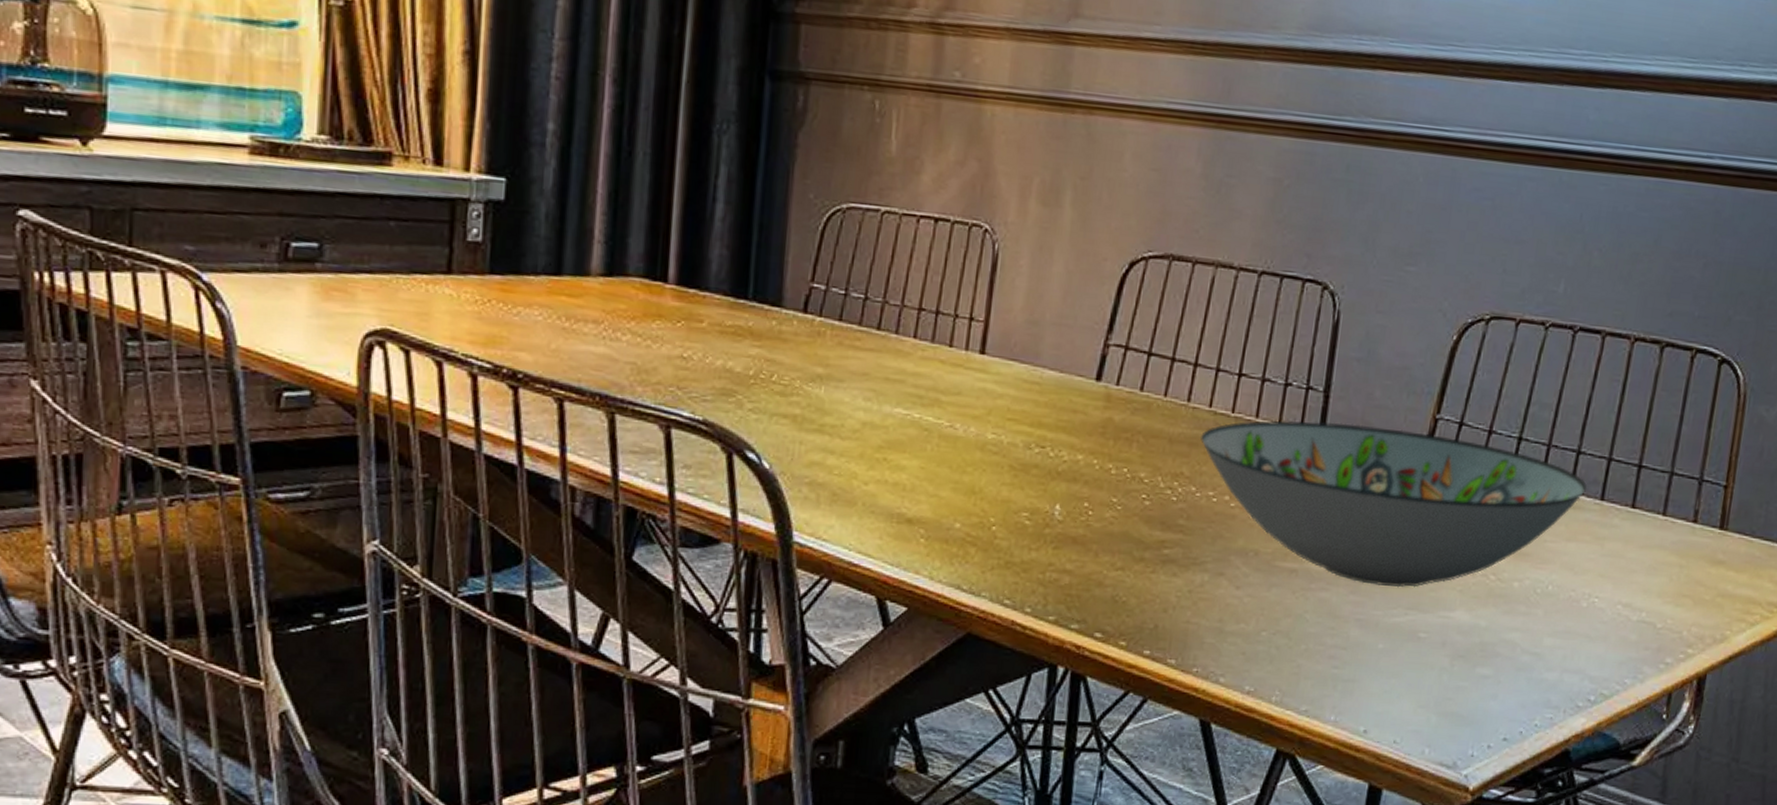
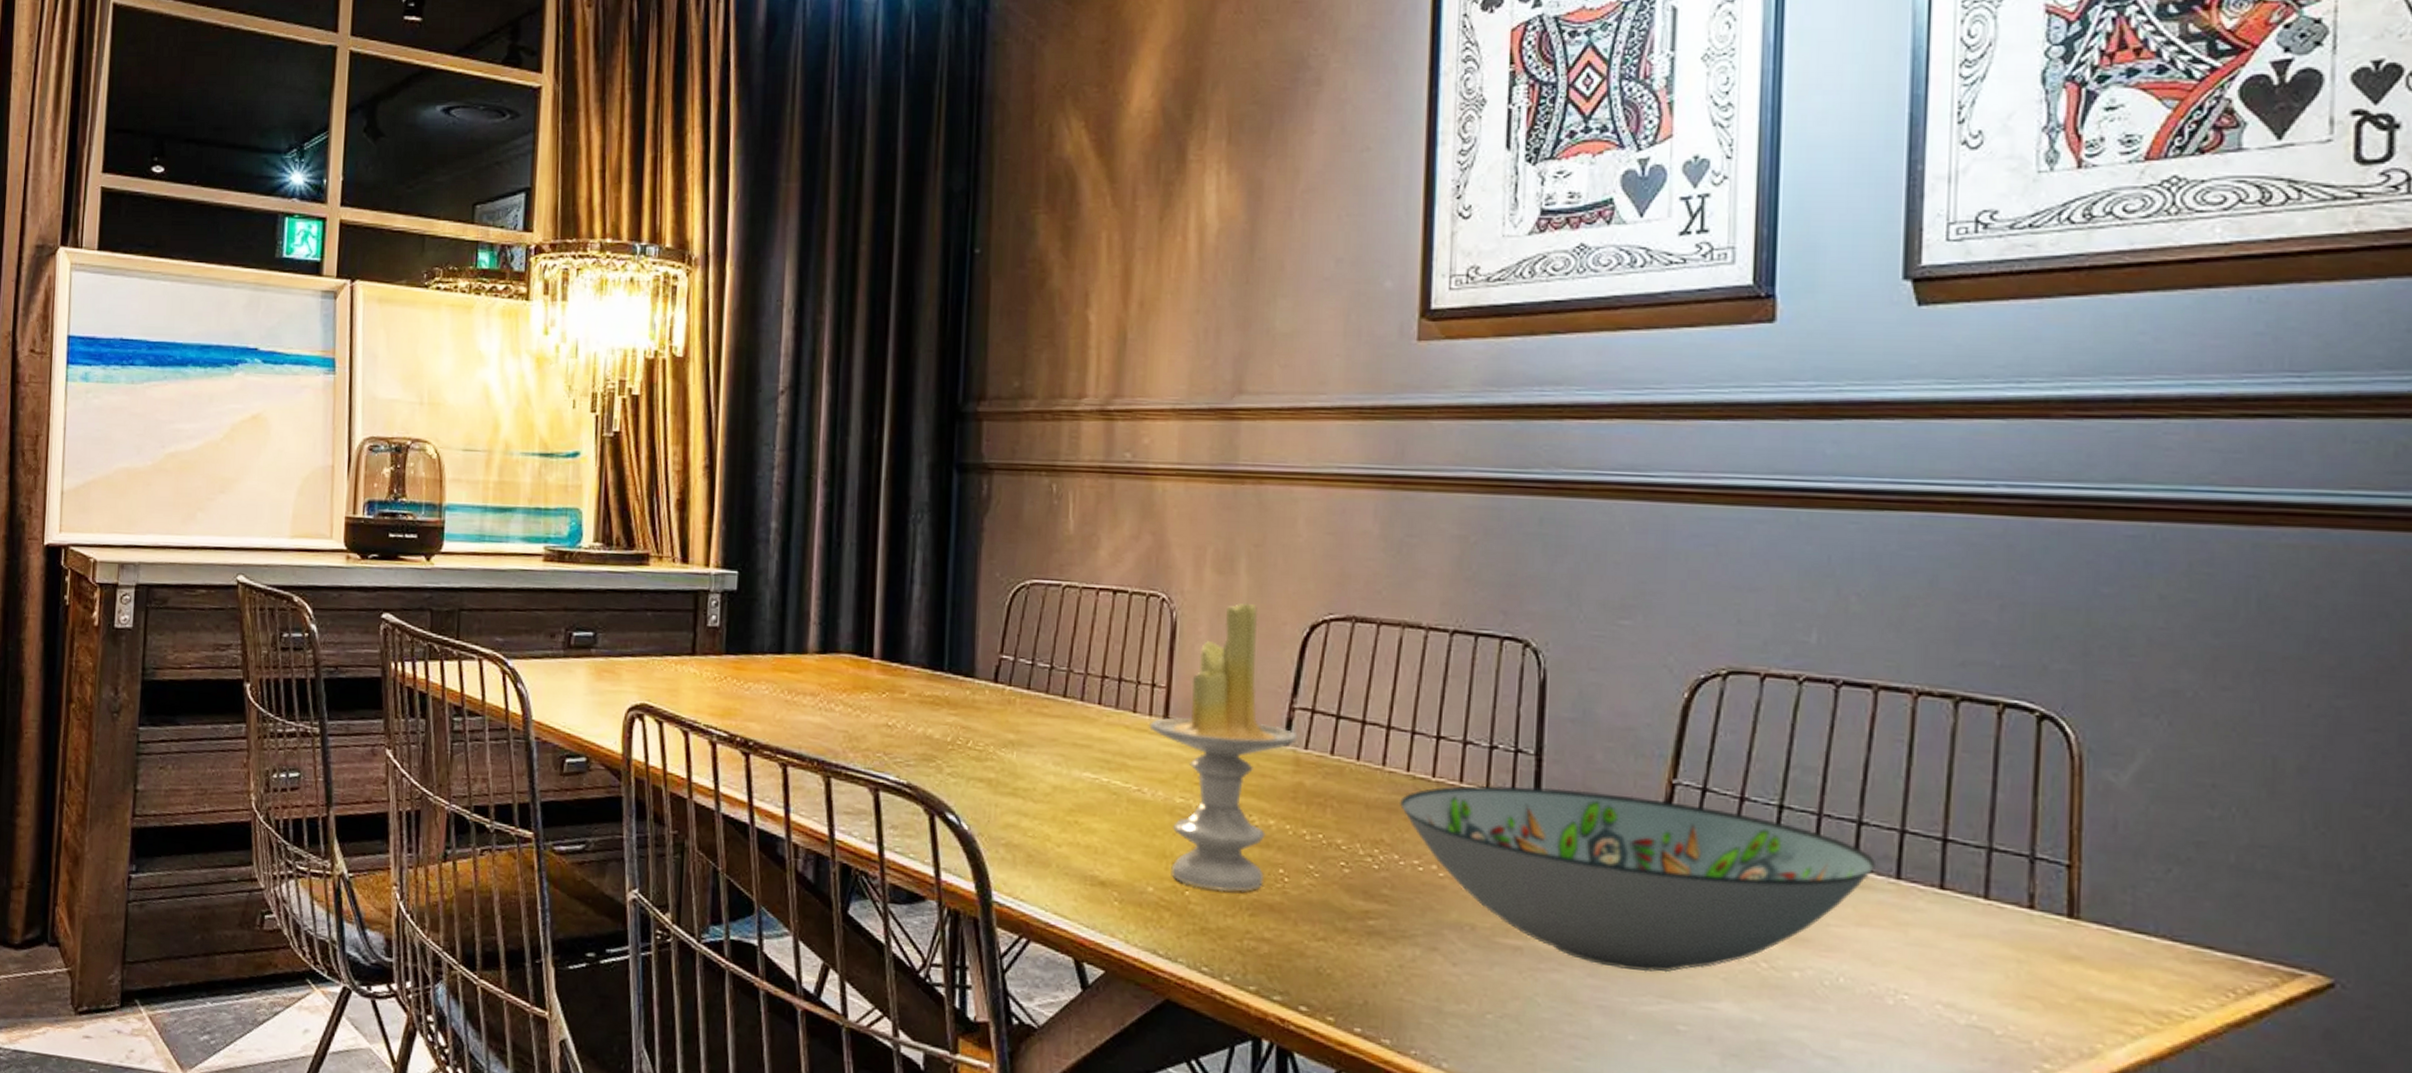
candle: none [965,236,1111,526] -> present [1149,602,1298,892]

